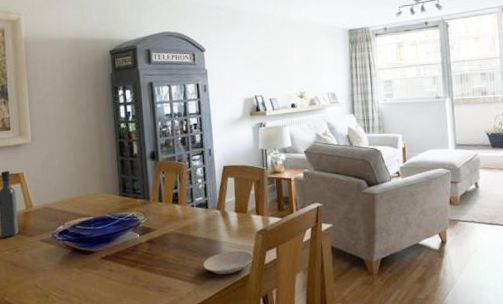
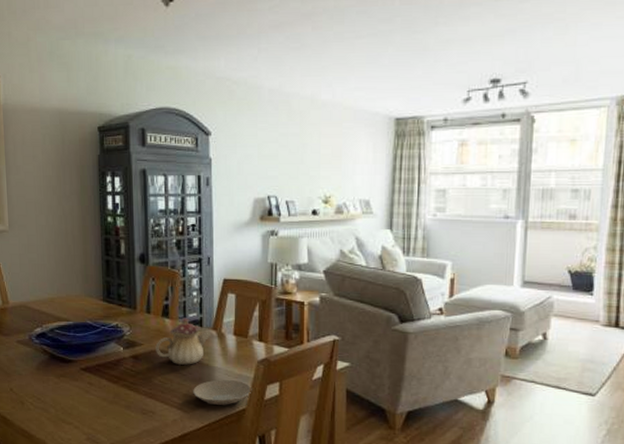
teapot: none [168,202,215,244] -> present [155,318,210,366]

